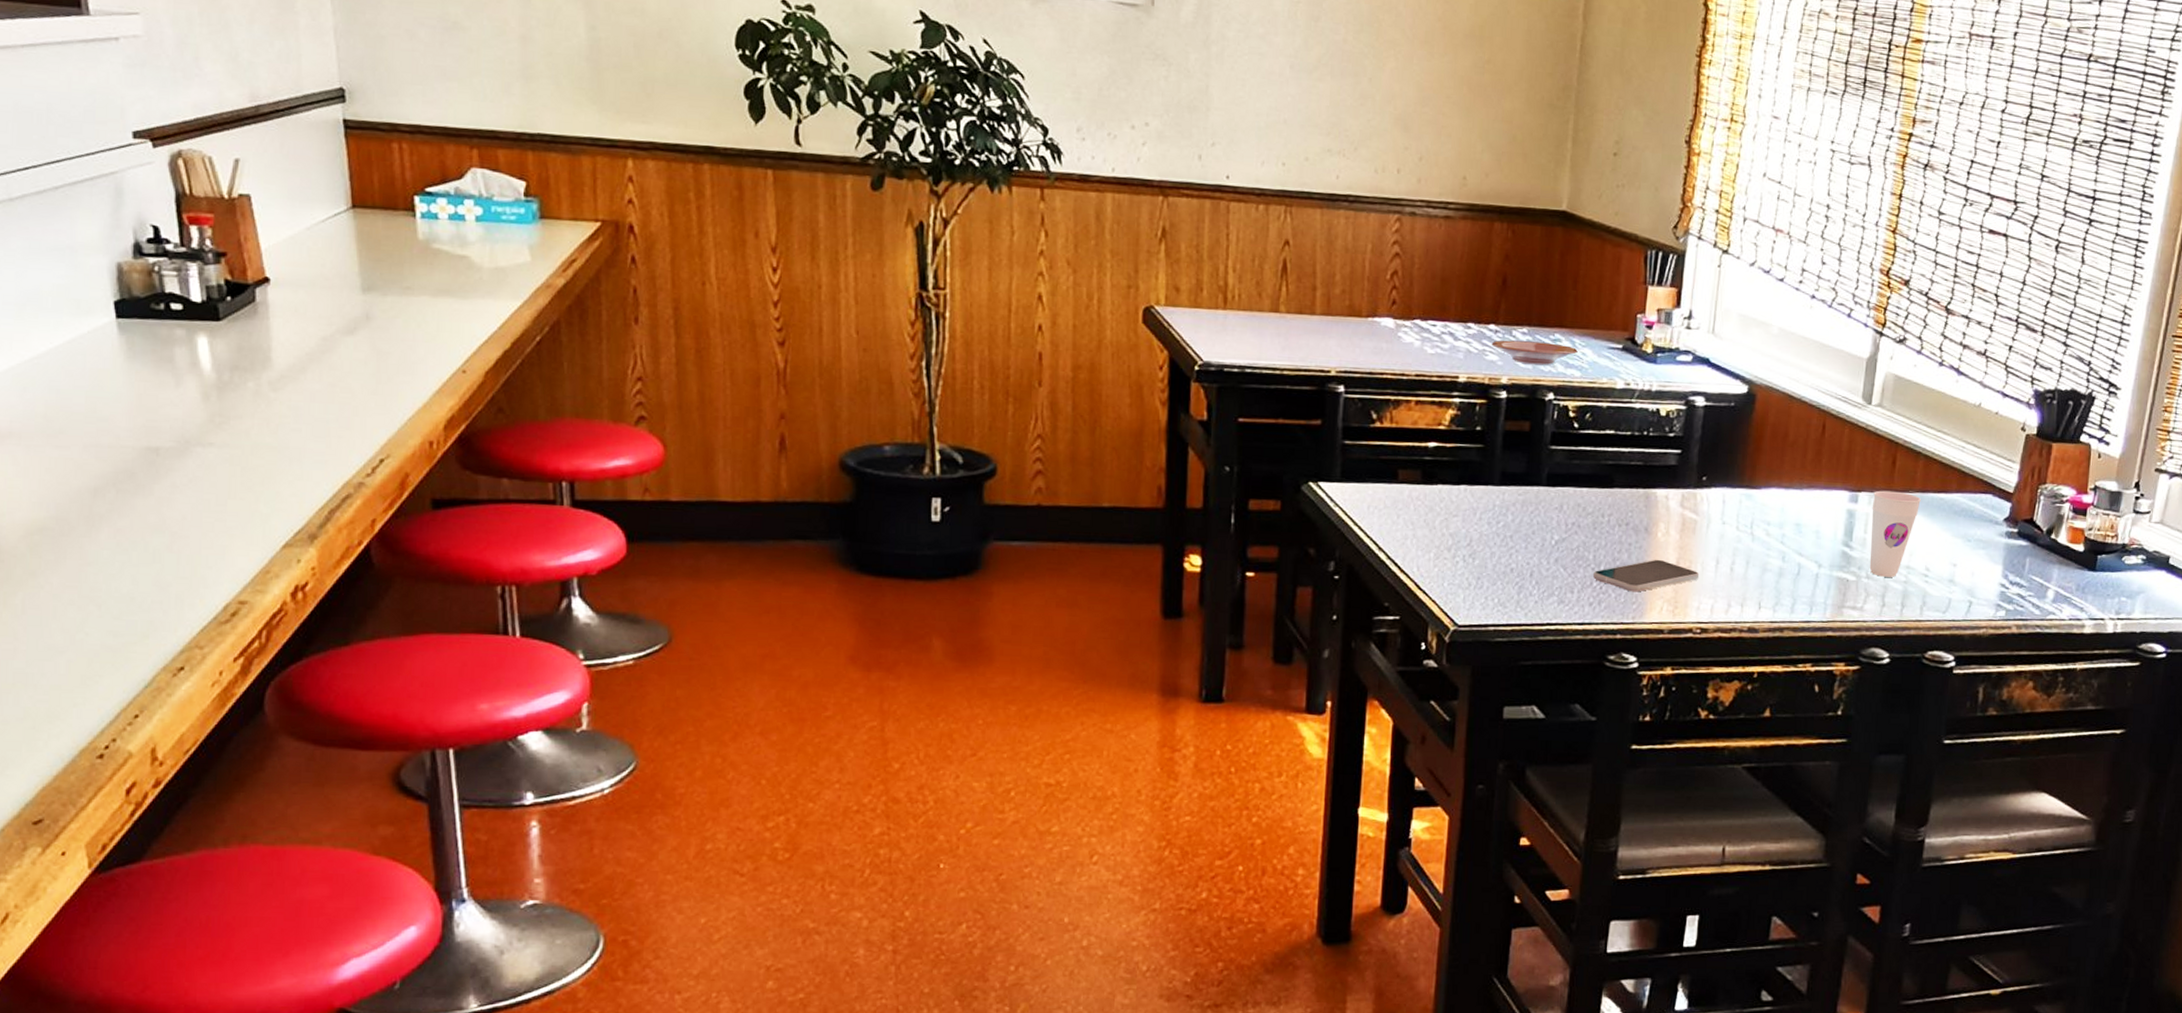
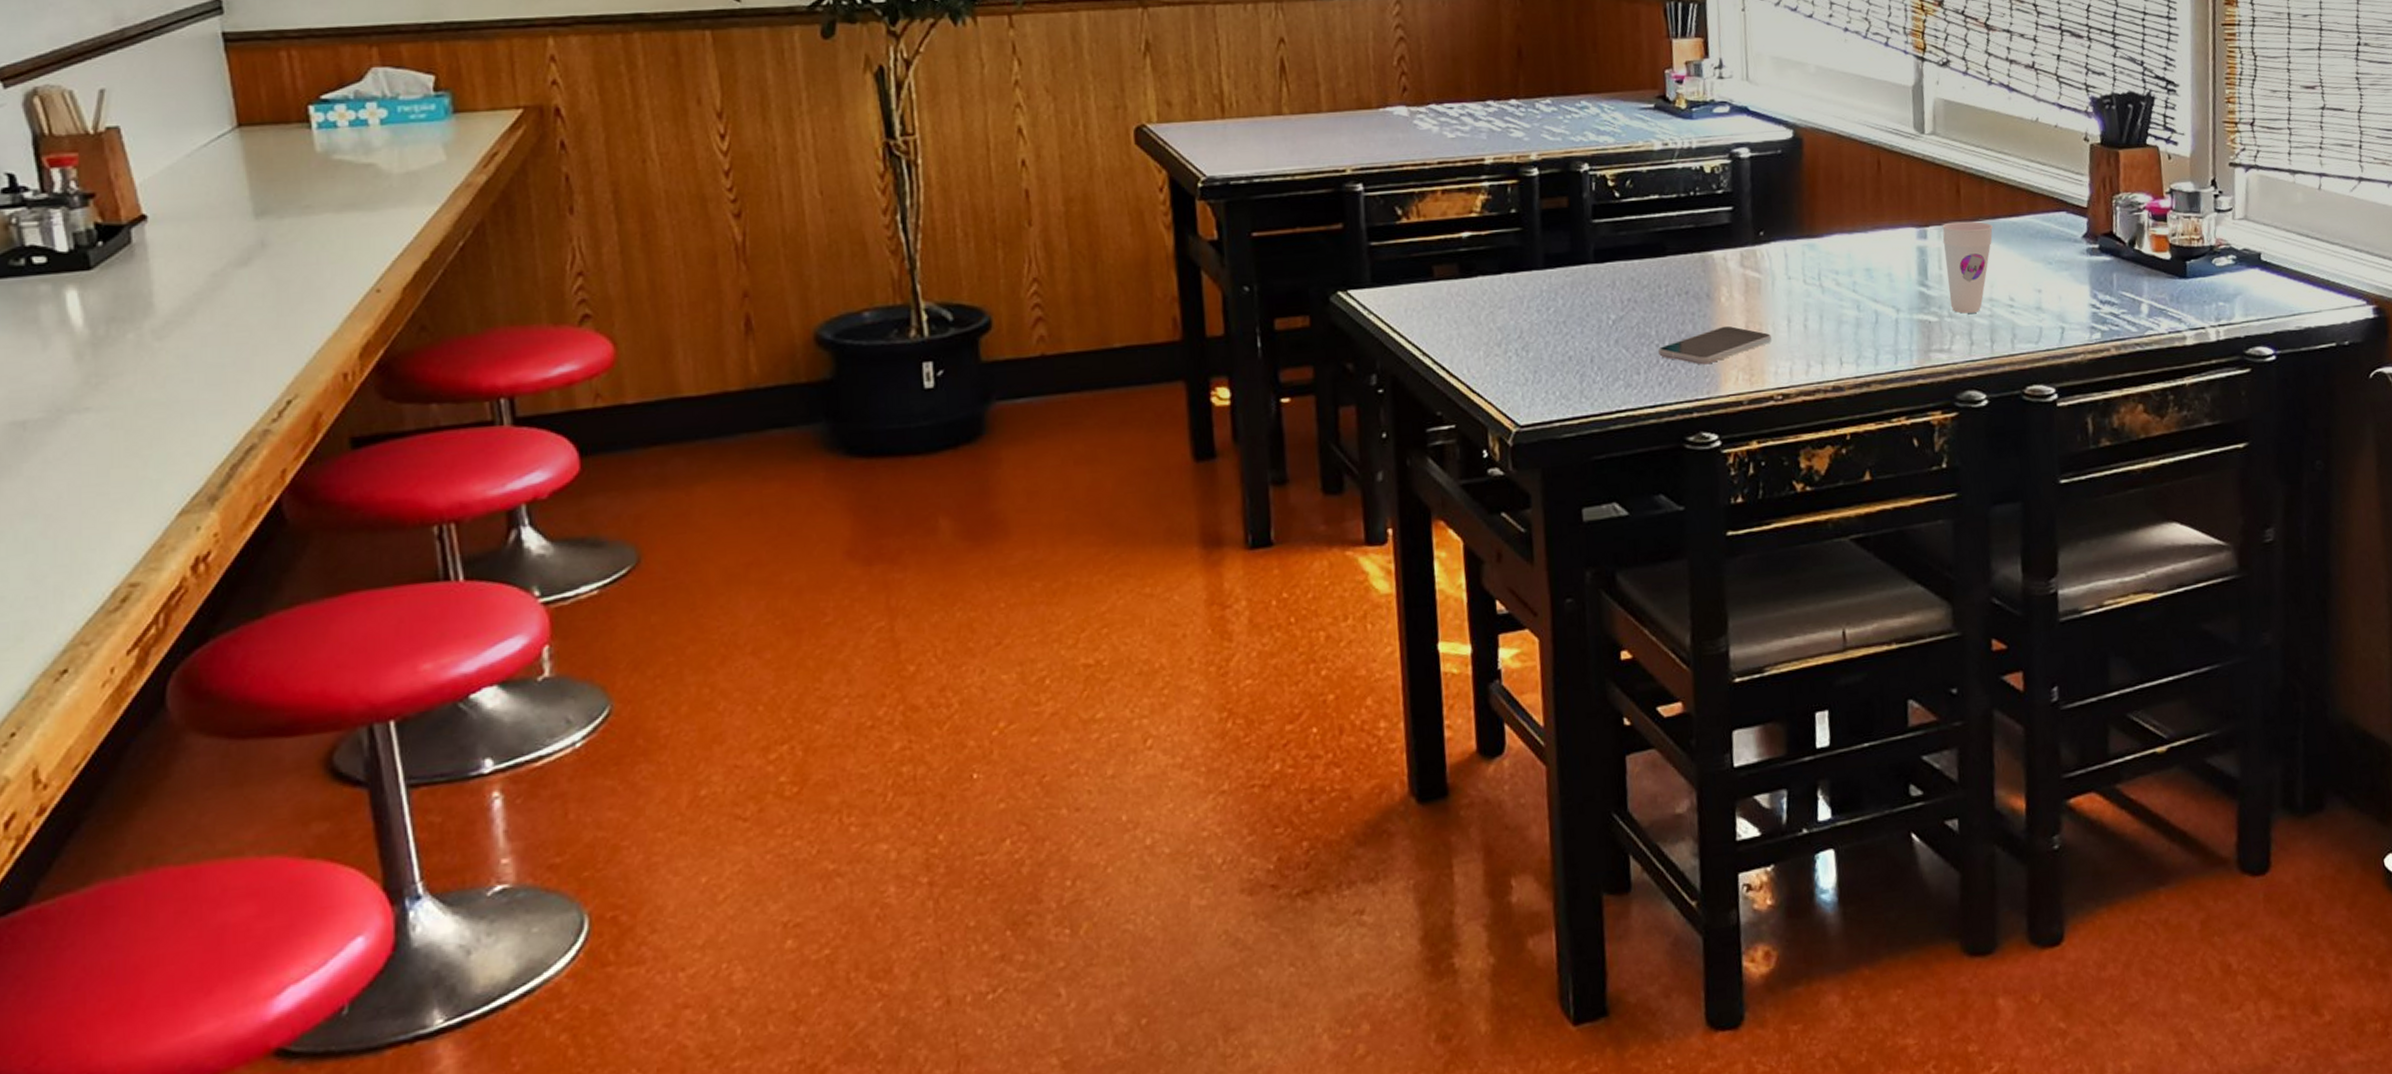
saucer: present [1491,340,1578,366] -> none [1514,111,1608,137]

